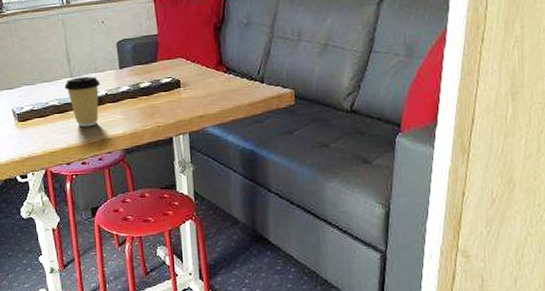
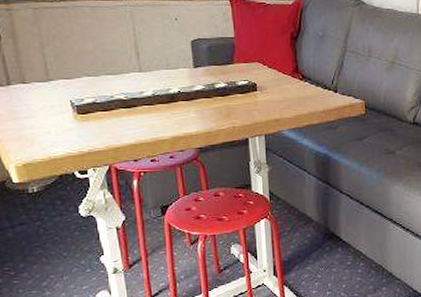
coffee cup: present [64,76,101,127] -> none [132,72,173,124]

